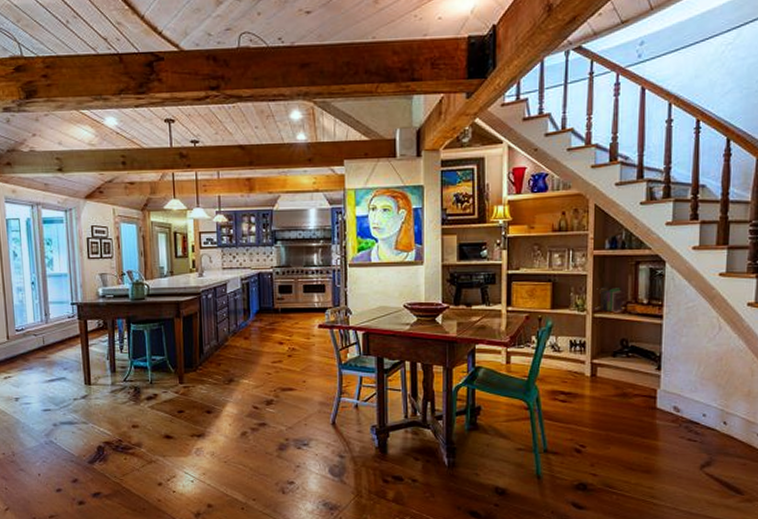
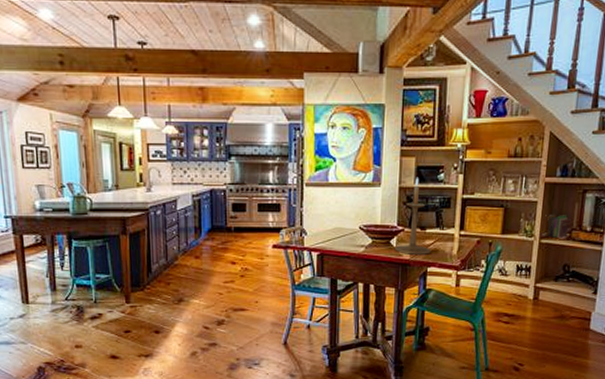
candlestick: none [440,255,477,332] -> present [394,178,430,254]

